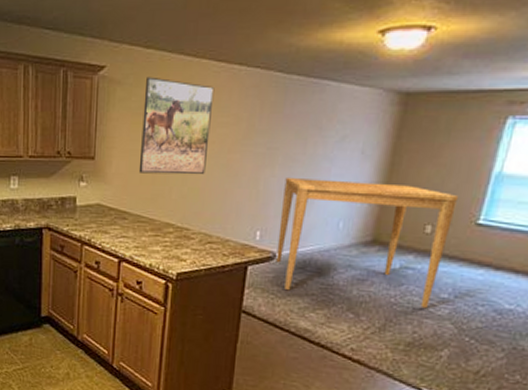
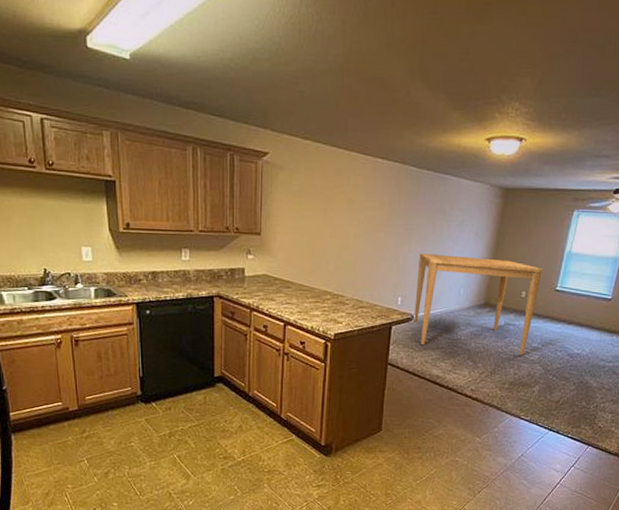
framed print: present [138,76,215,175] -> none [300,164,362,250]

